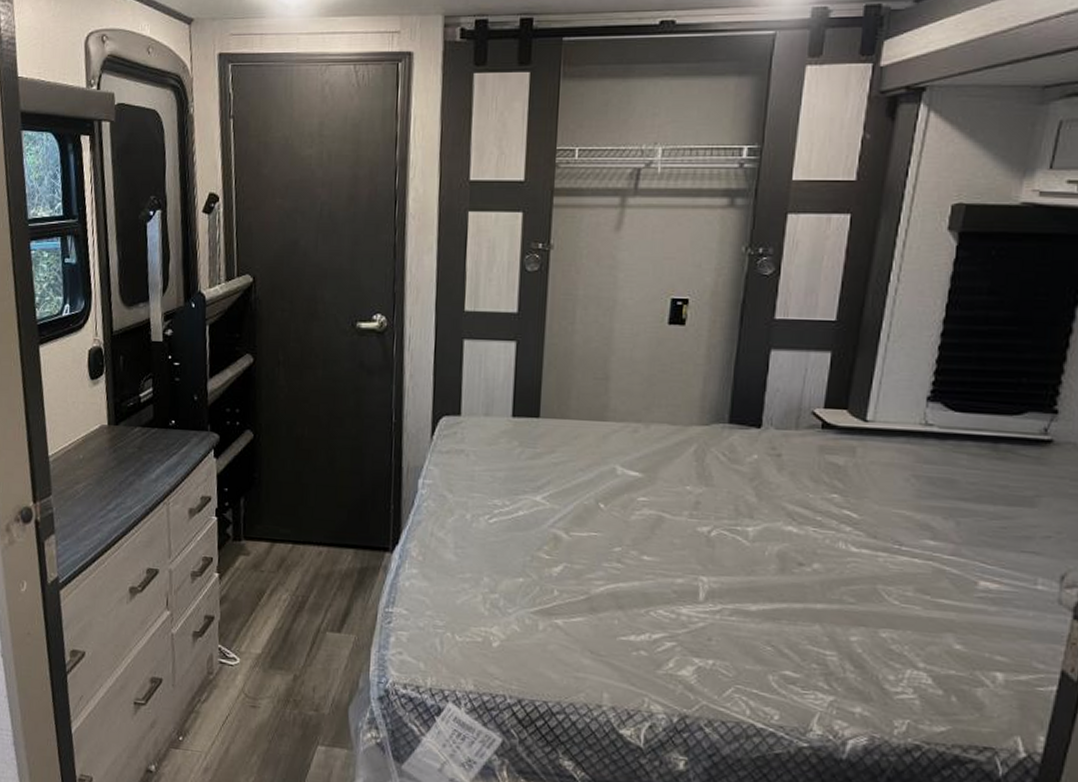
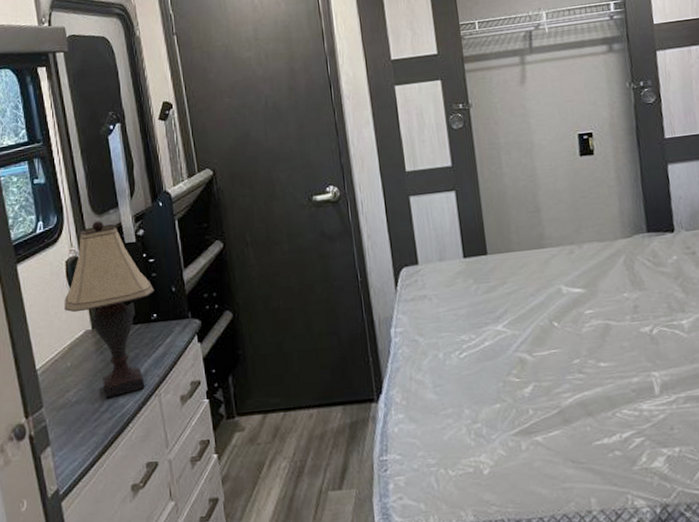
lamp: none [82,313,176,498] -> present [64,221,155,399]

